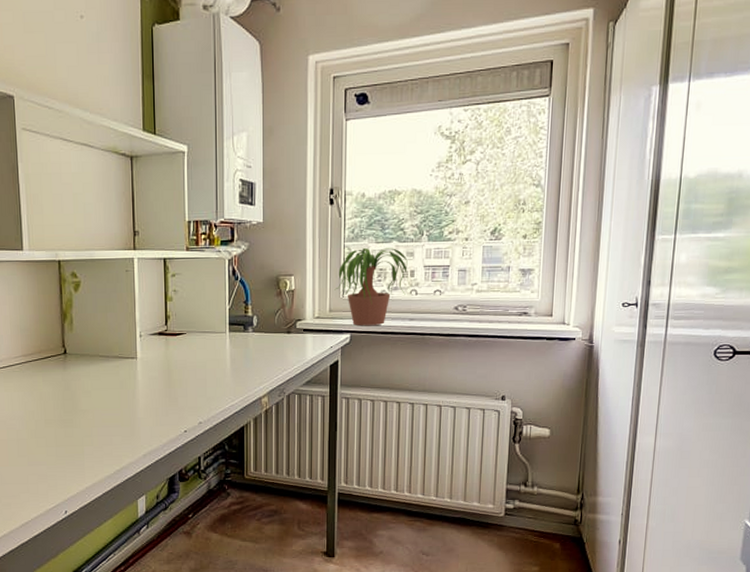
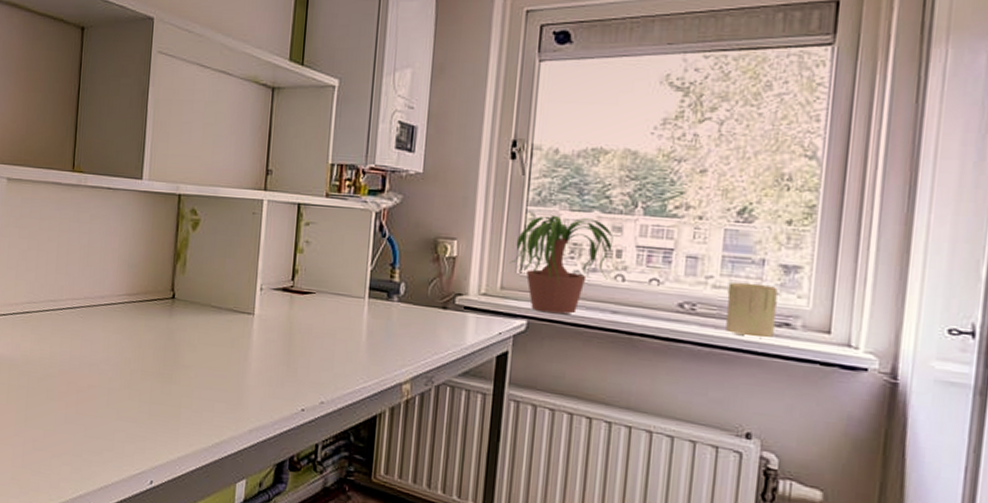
candle: none [486,285,519,326] -> present [726,282,778,339]

